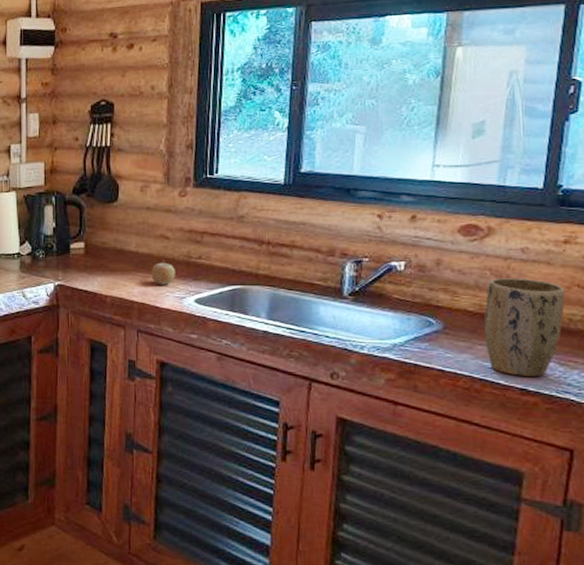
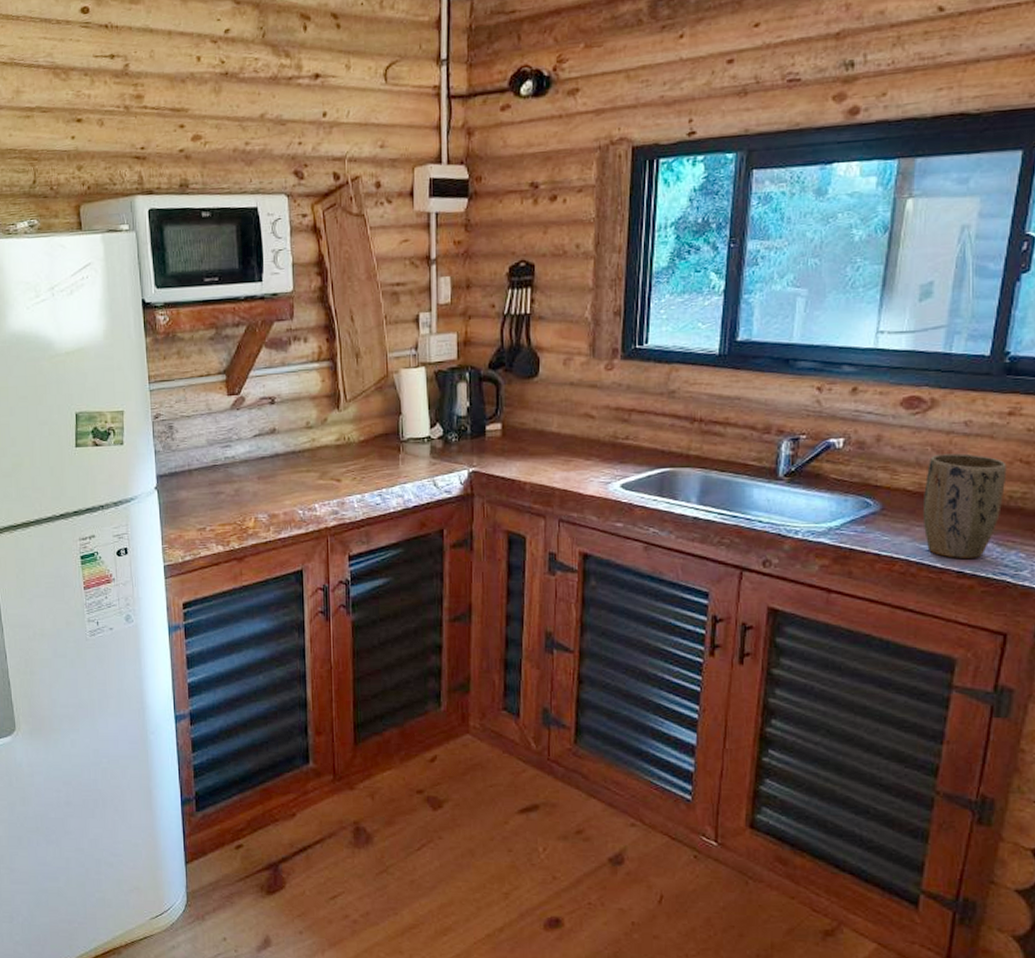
fruit: present [151,260,175,285] -> none [574,441,600,469]

